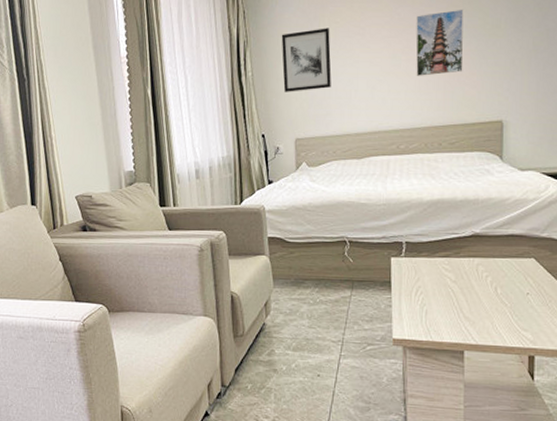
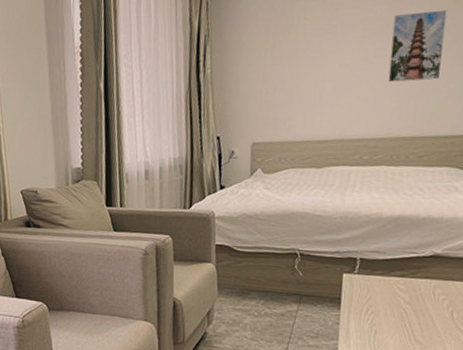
wall art: present [281,28,332,92] -> none [243,24,299,93]

